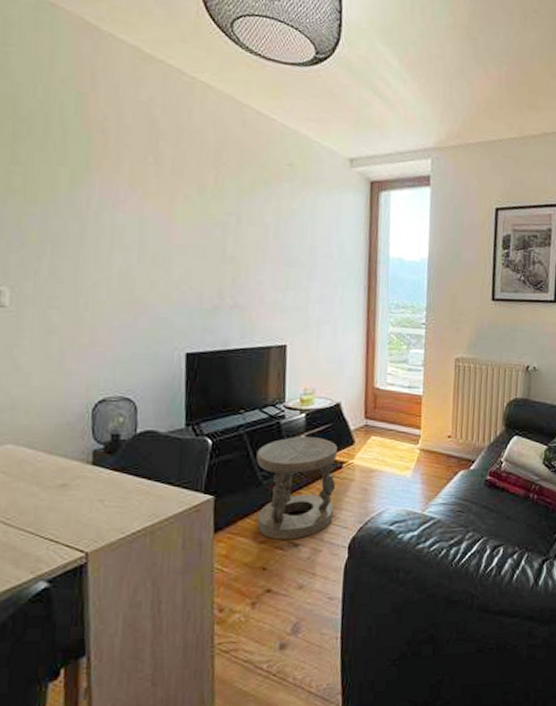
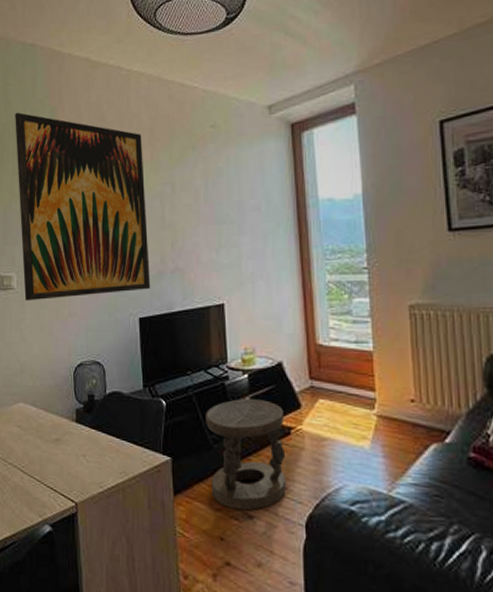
wall art: none [17,84,205,324] -> present [15,112,151,301]

